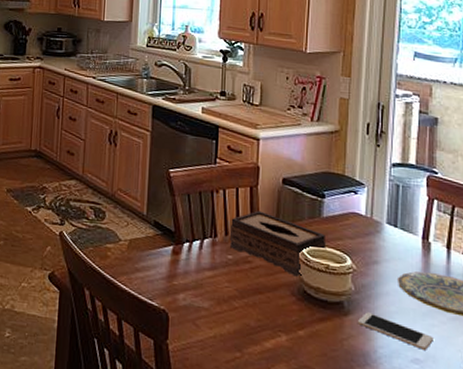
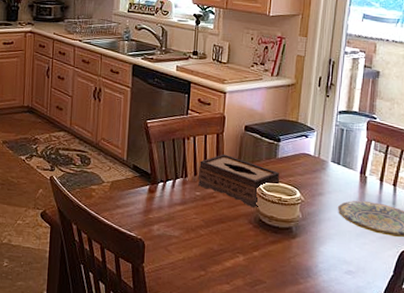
cell phone: present [358,312,433,350] -> none [303,235,364,264]

